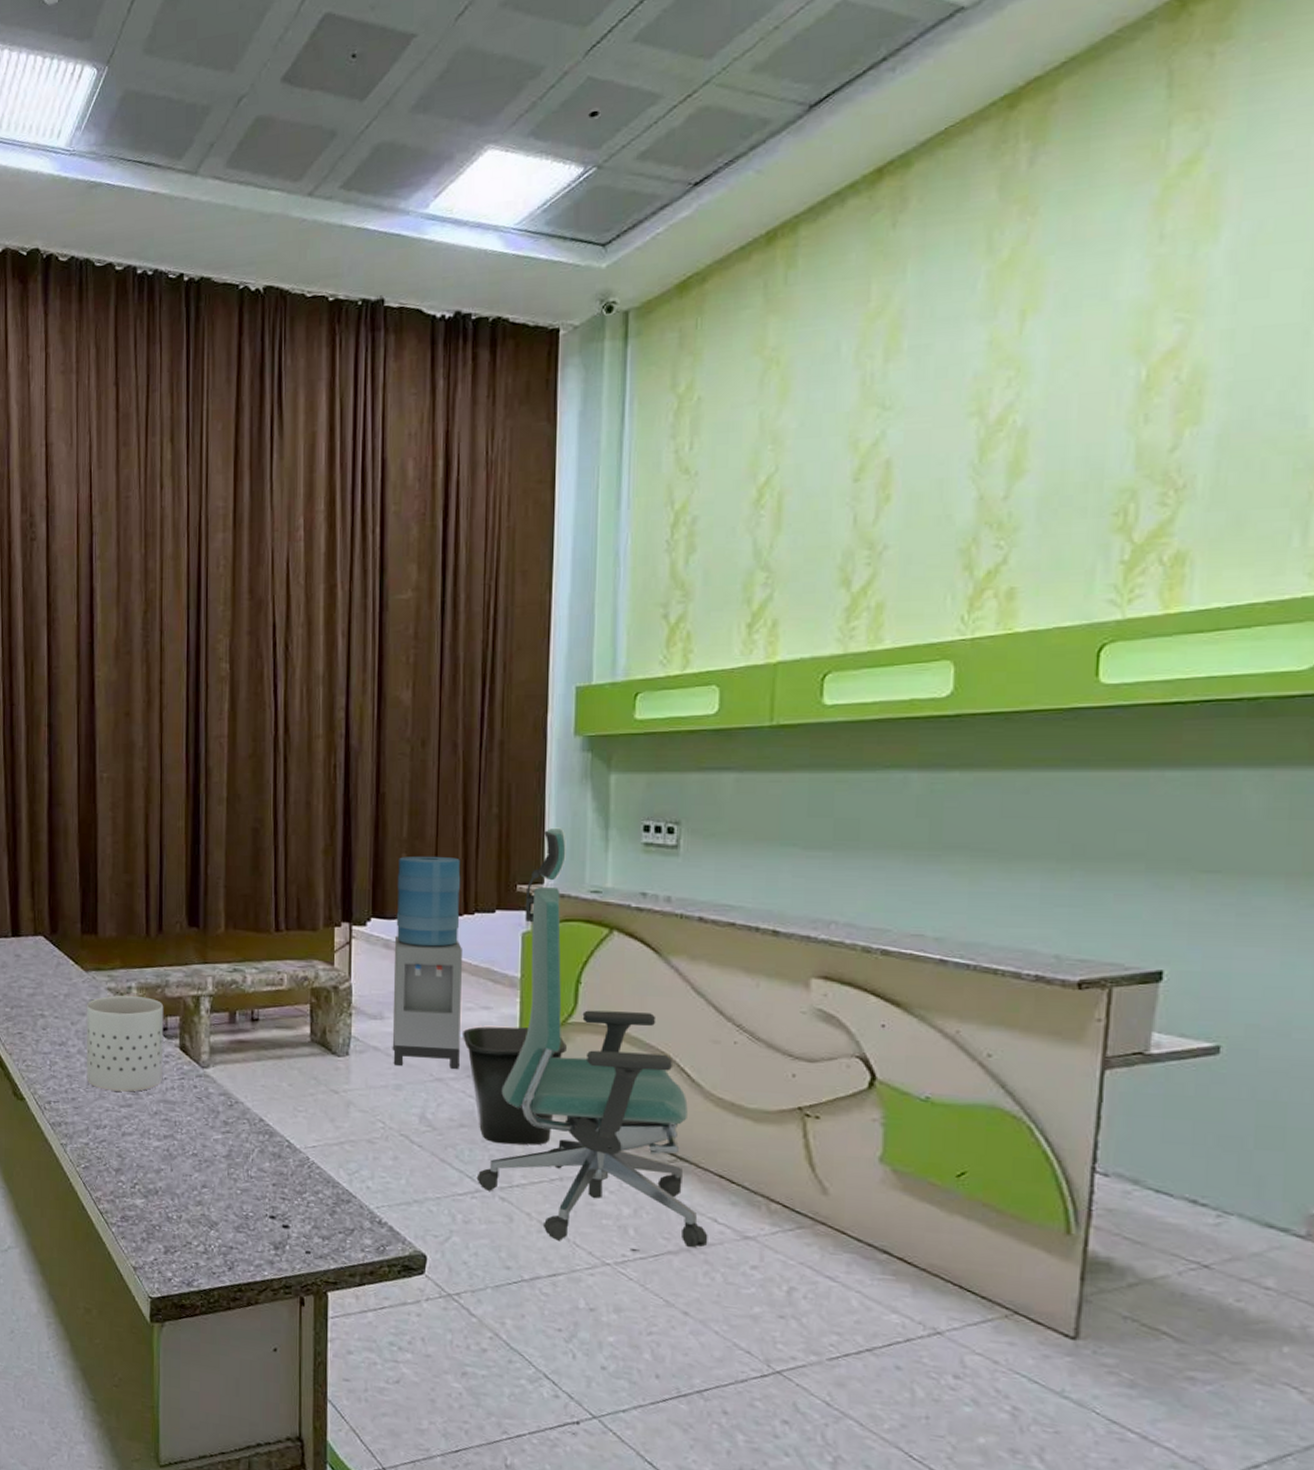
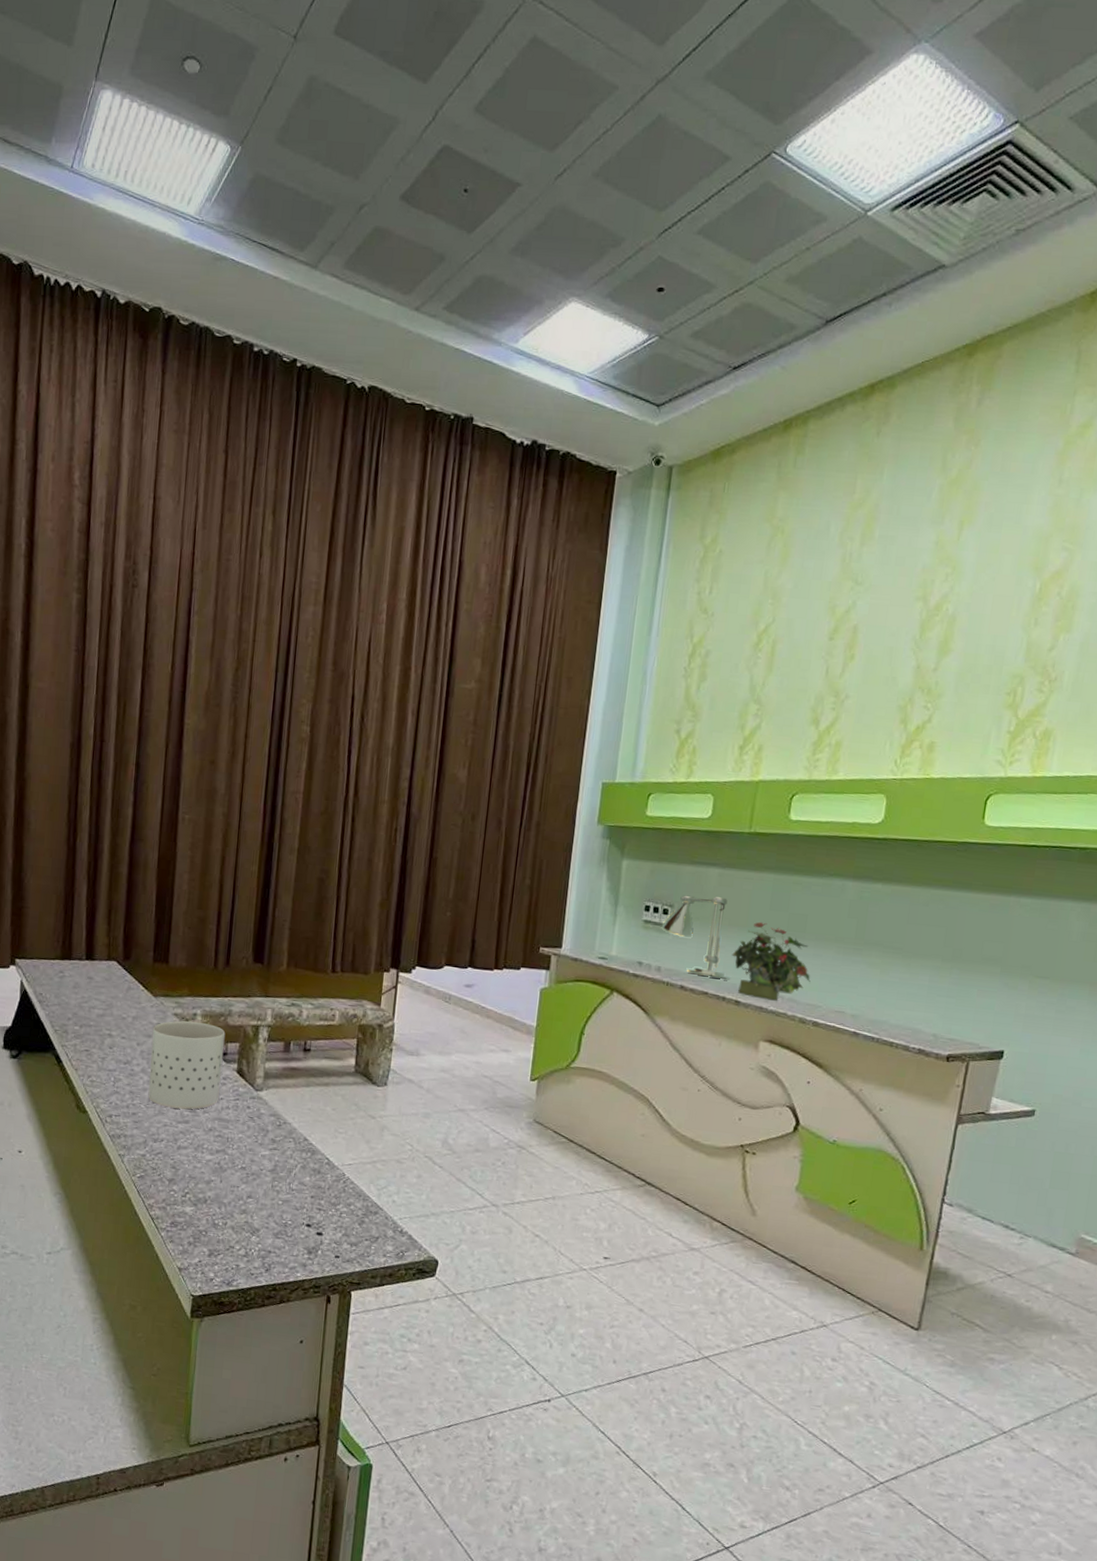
water cooler: present [392,856,462,1070] -> none [424,915,495,1103]
waste bin: present [463,1026,567,1145] -> none [484,1066,568,1169]
chair: present [476,829,708,1247] -> none [485,901,664,1256]
desk lamp: none [666,807,765,907] -> present [661,895,731,981]
potted plant: none [762,832,873,927] -> present [732,921,811,1001]

